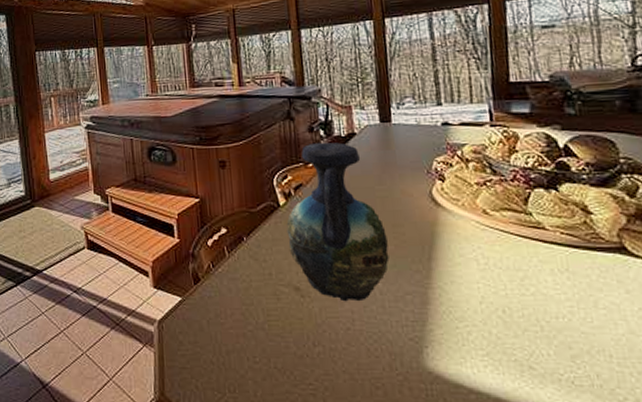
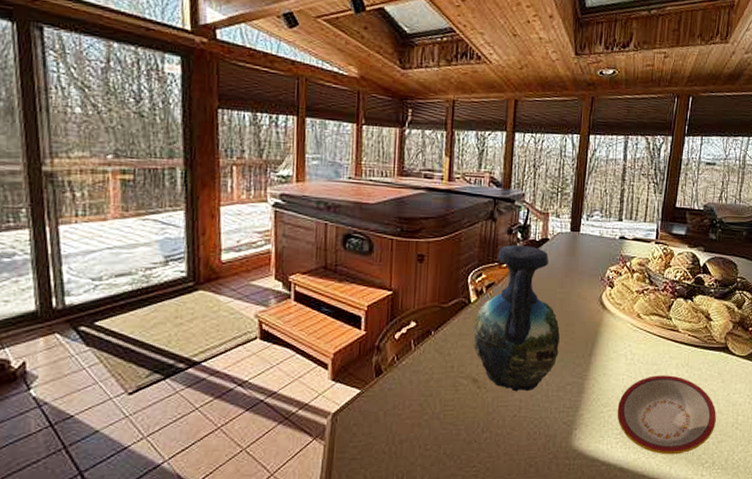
plate: none [477,283,629,386] -> present [617,375,716,455]

